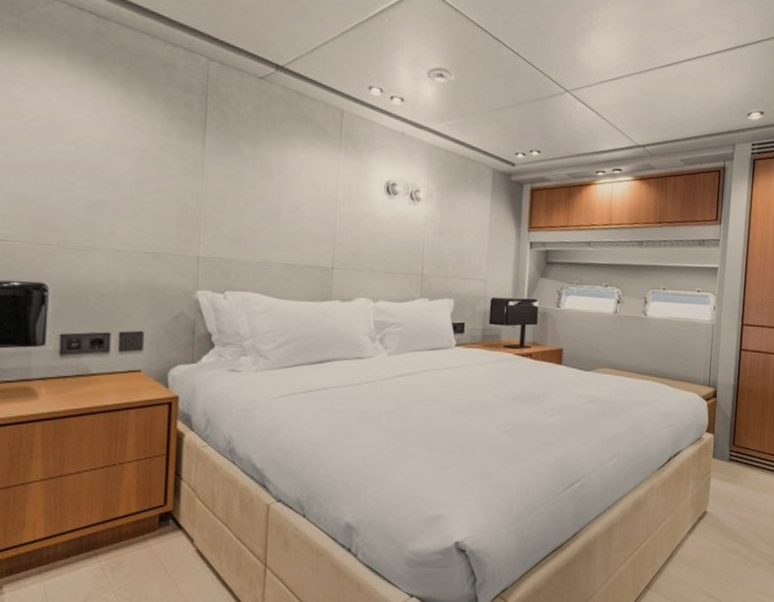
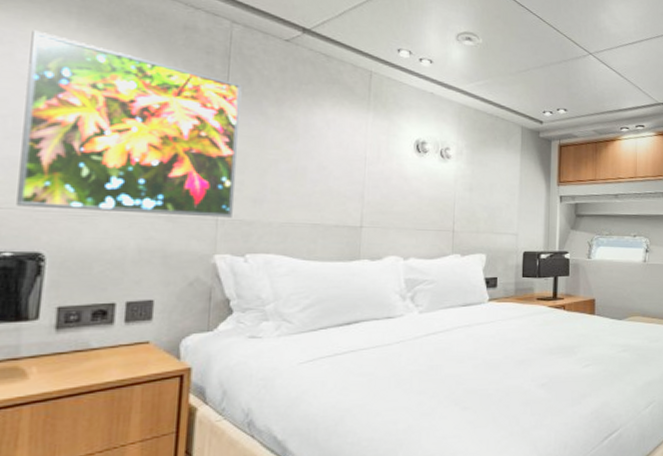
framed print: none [21,68,219,256] -> present [16,30,242,218]

